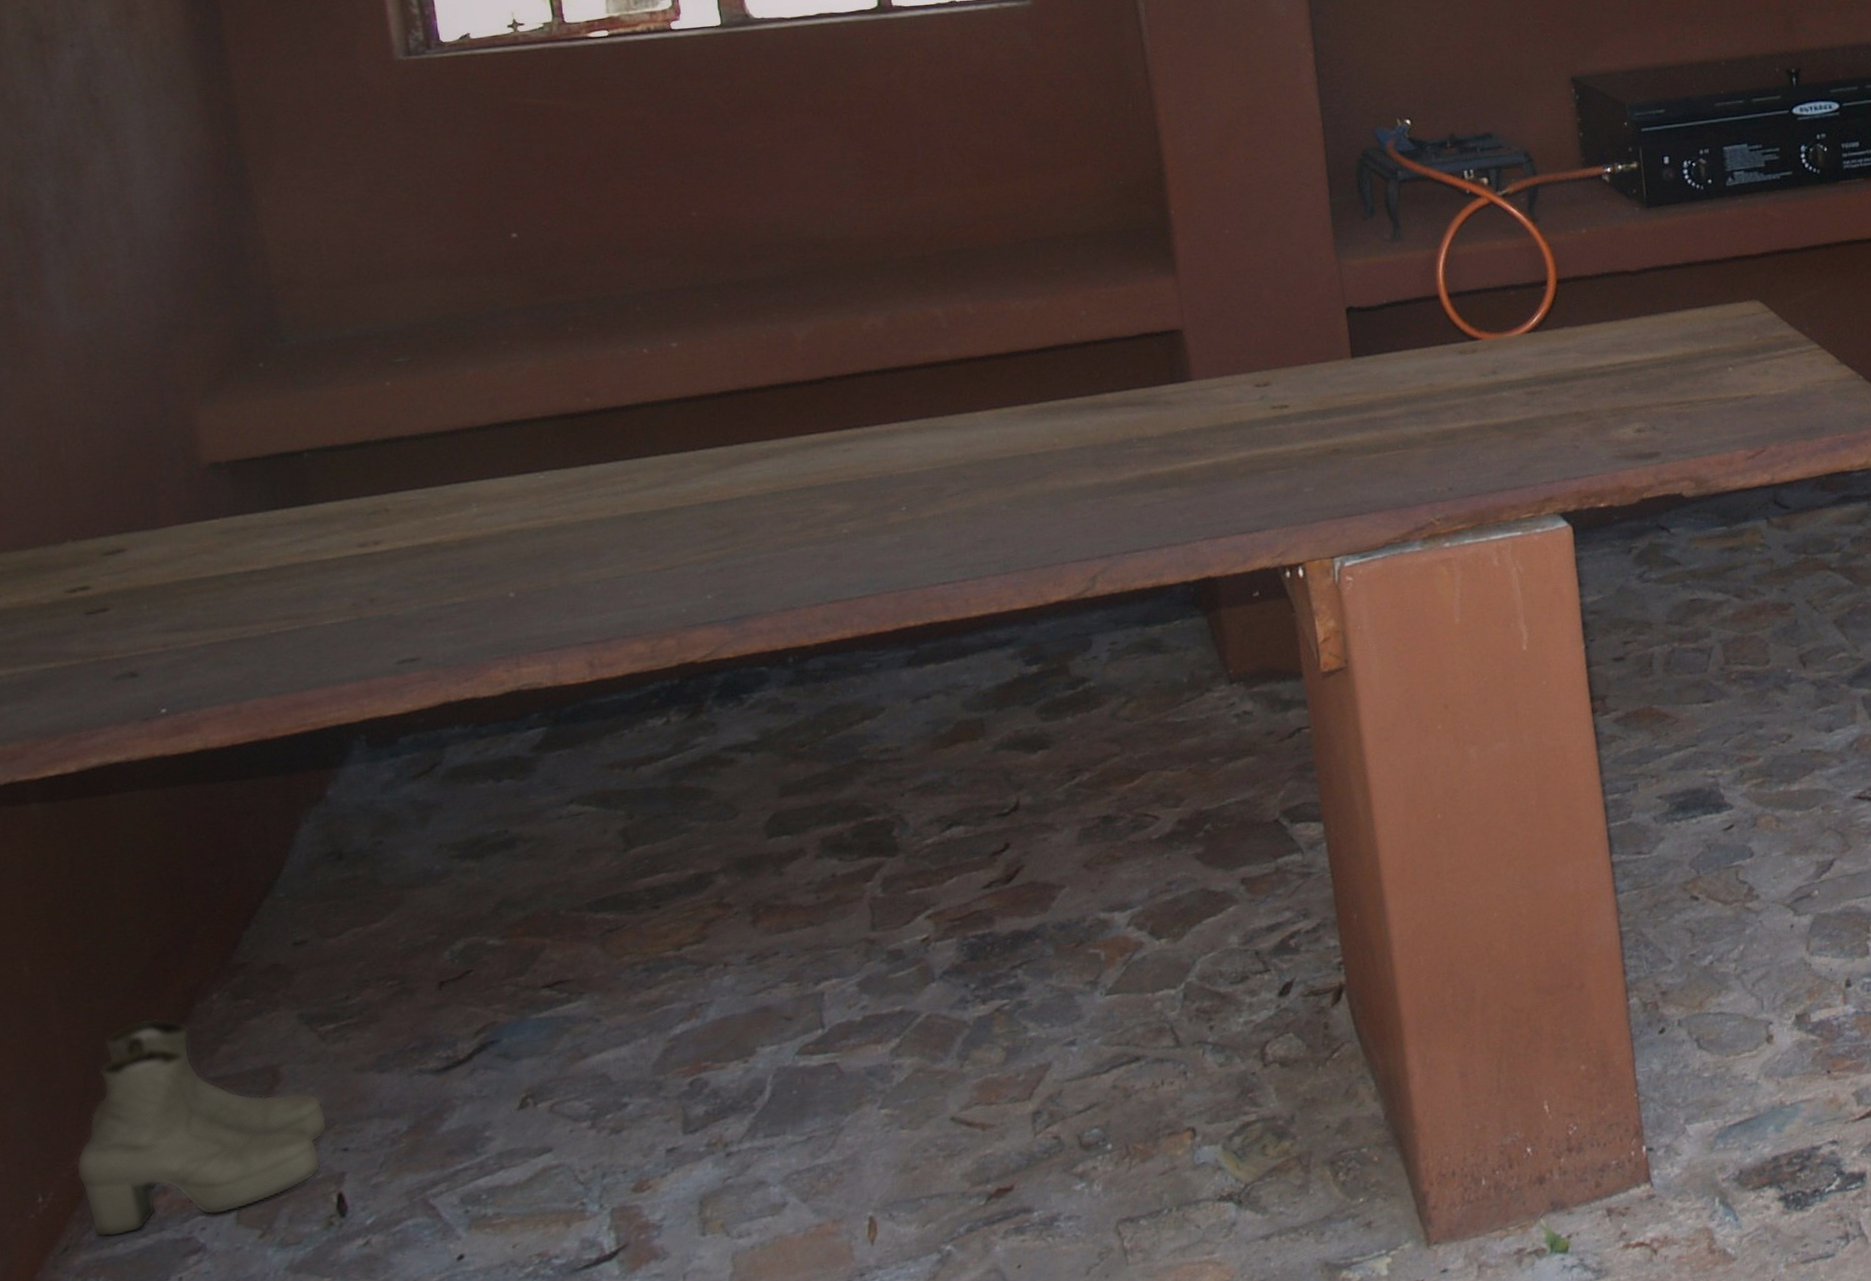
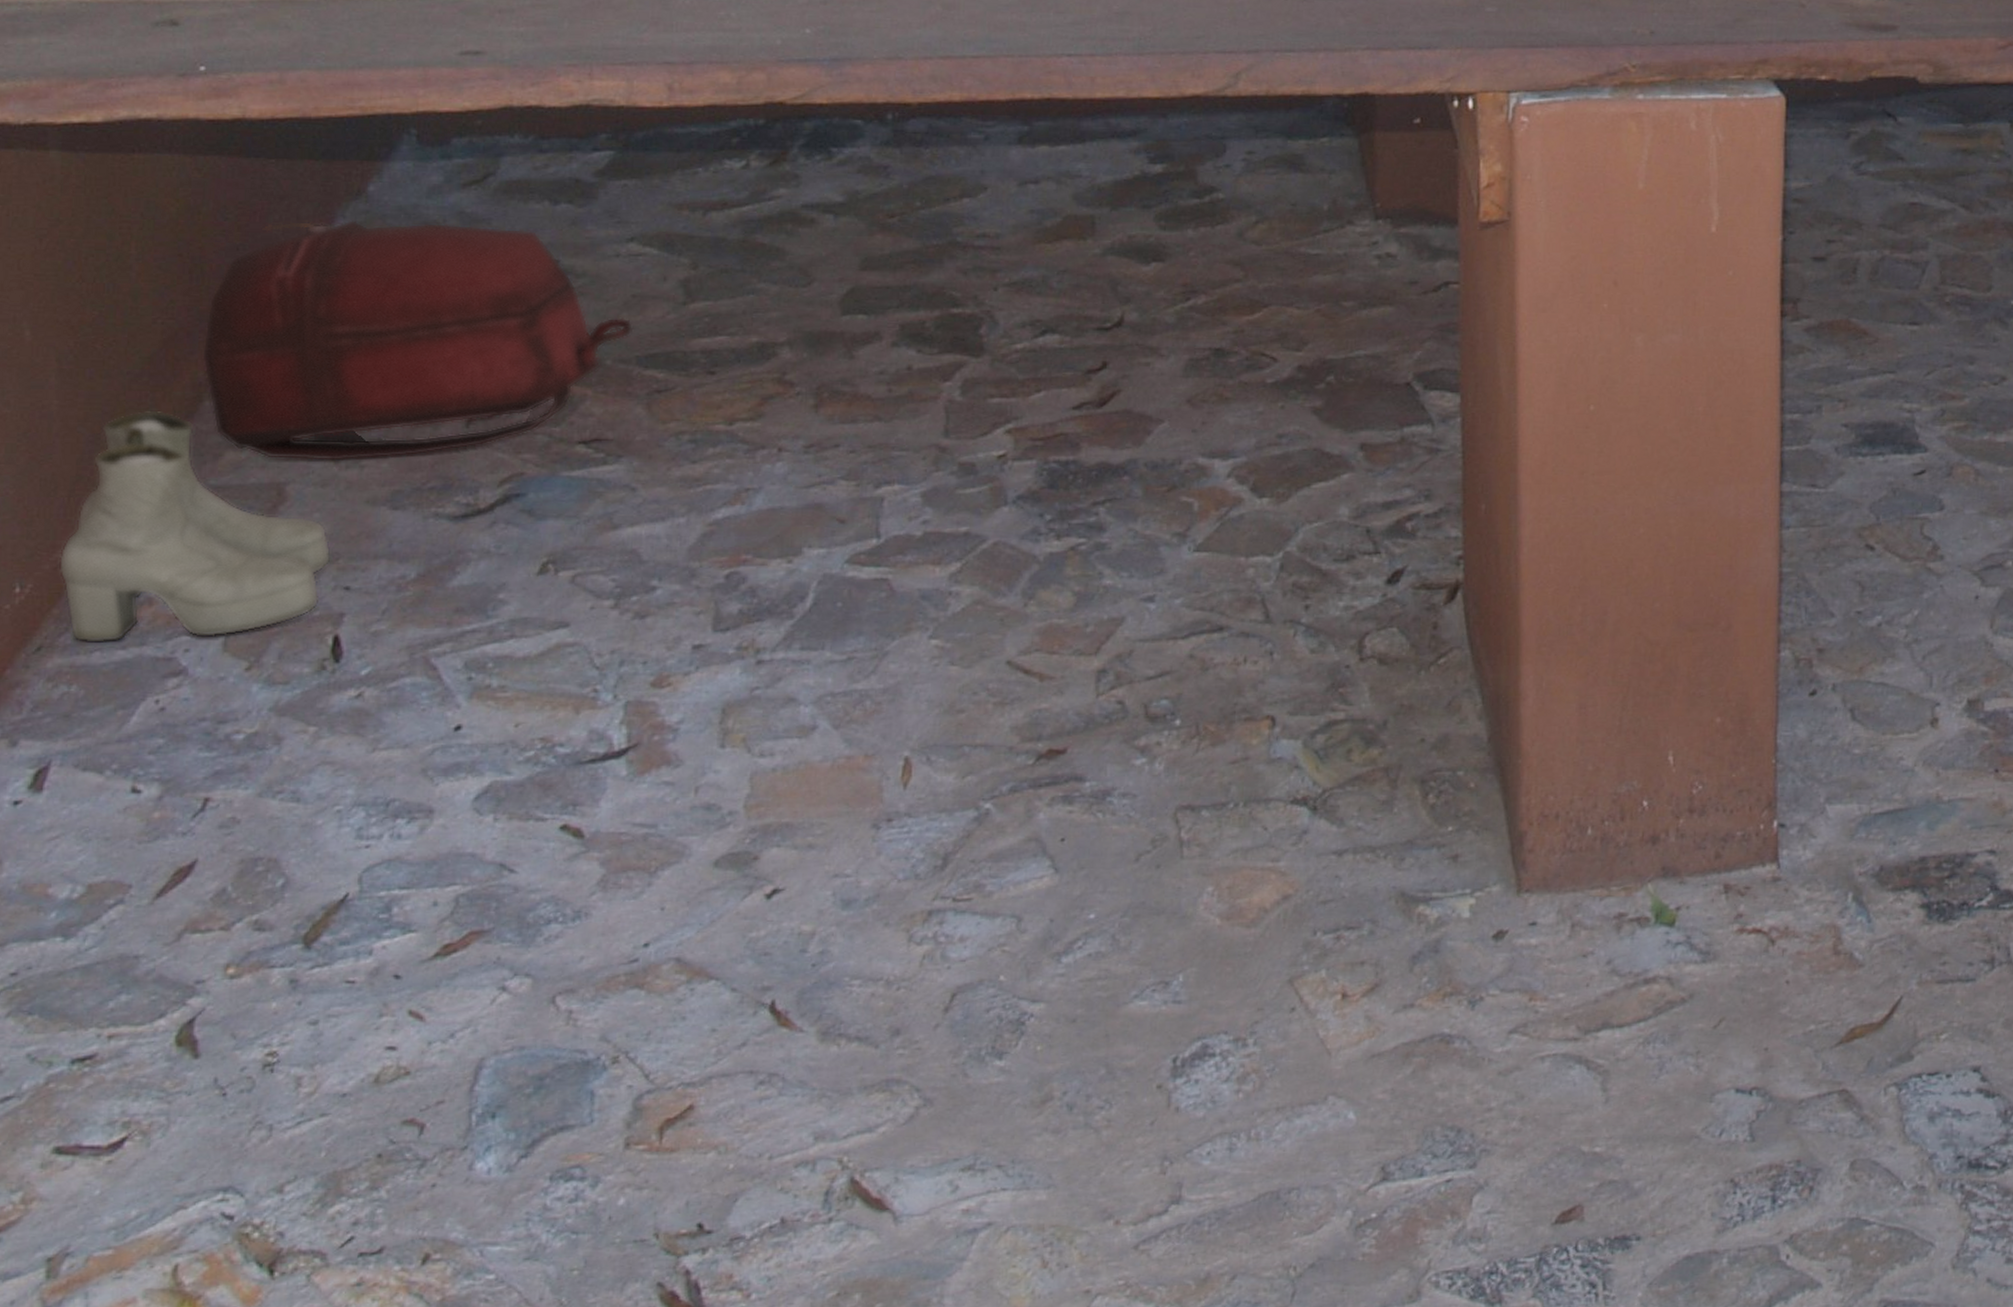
backpack: none [189,807,582,1046] -> present [201,219,634,462]

